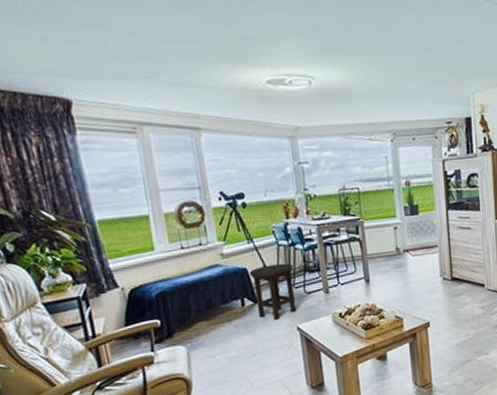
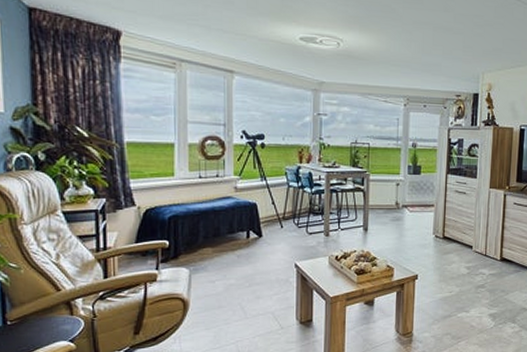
stool: present [249,263,297,321] -> none [258,203,300,256]

